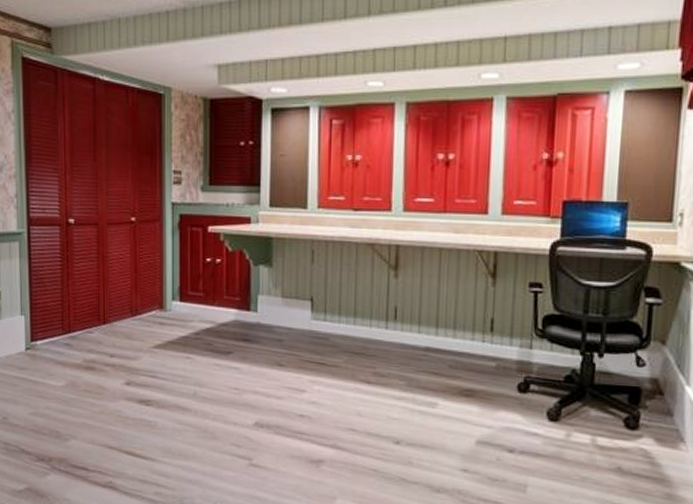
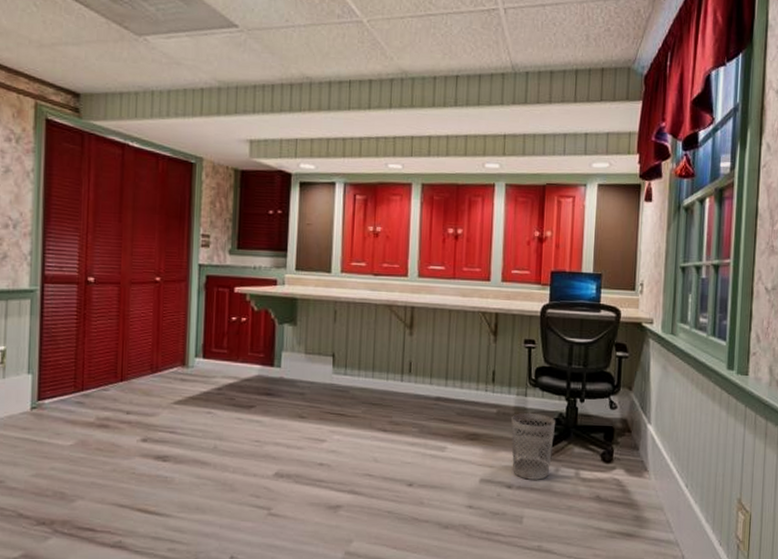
wastebasket: none [513,368,568,445] -> present [511,413,556,480]

